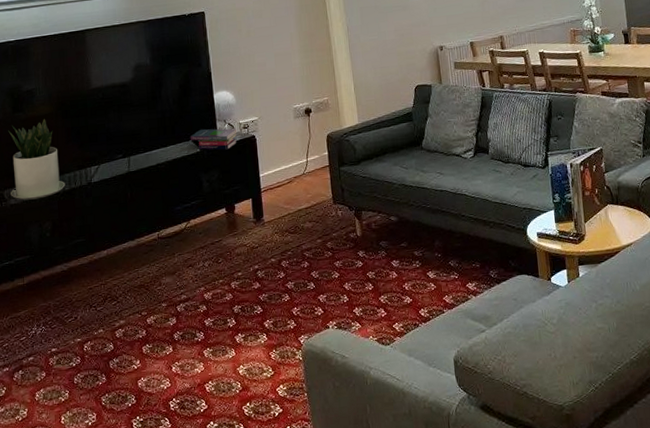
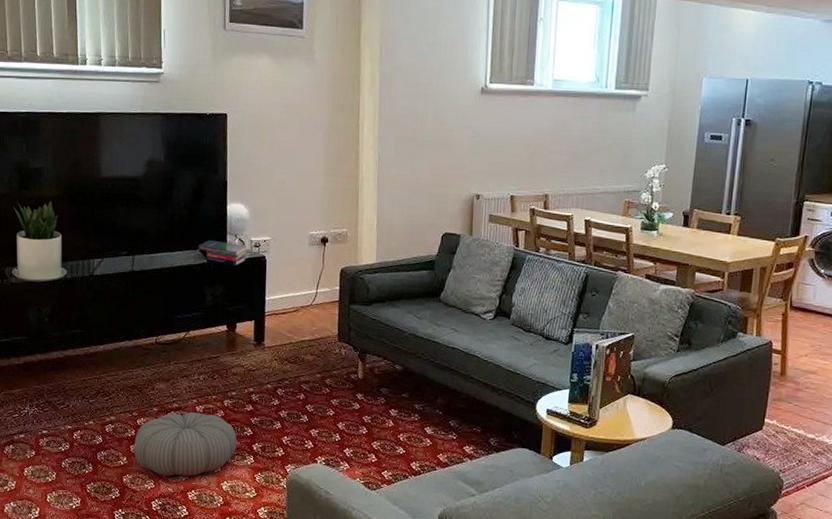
pouf: none [146,299,248,372] -> present [133,412,237,477]

